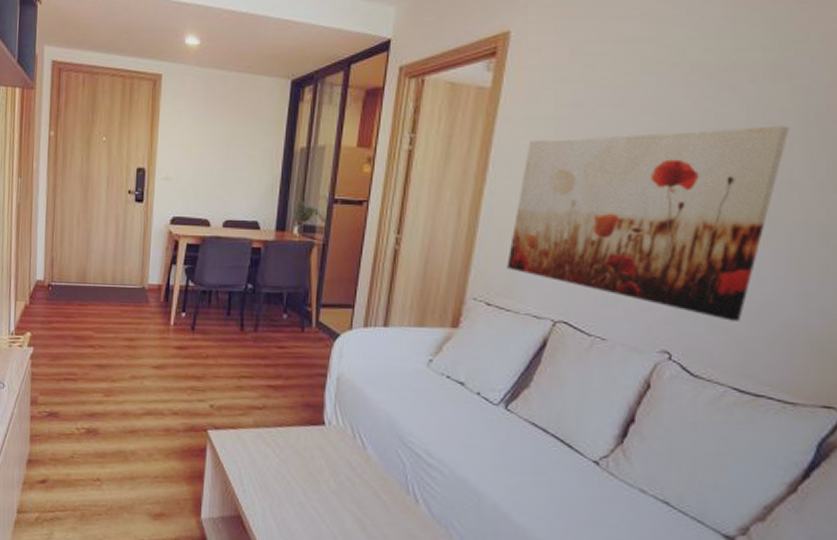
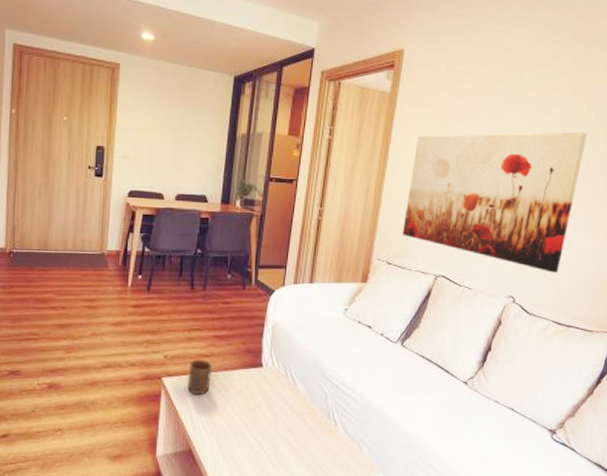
cup: none [236,411,265,454] -> present [187,359,213,395]

